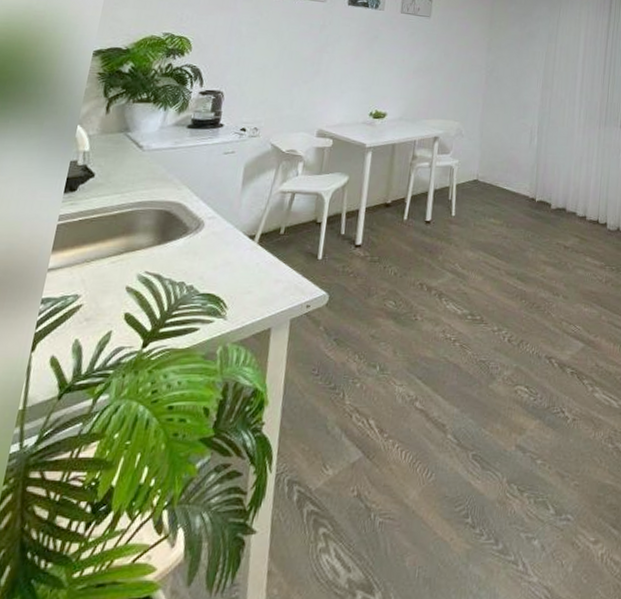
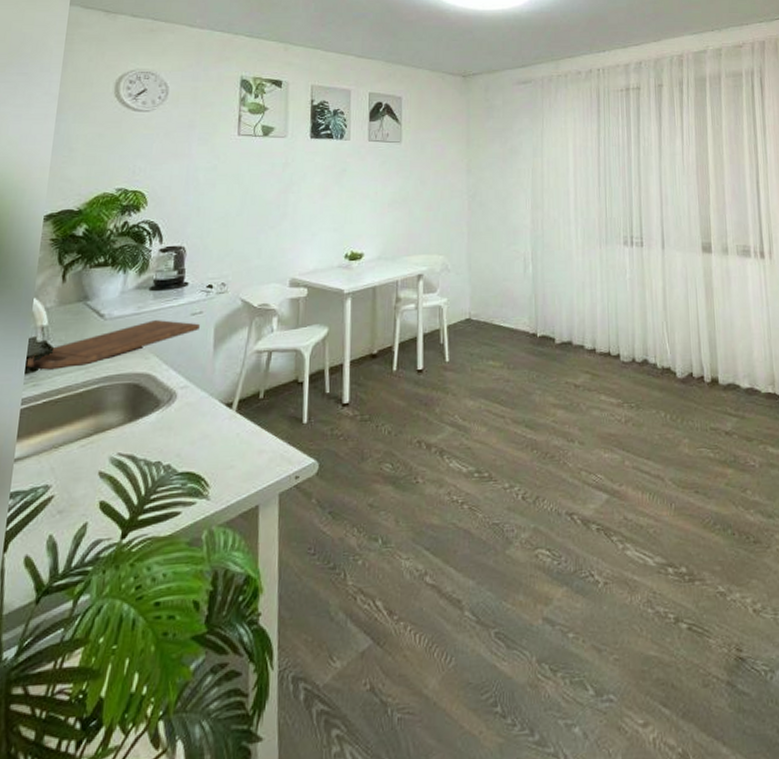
cutting board: none [65,155,231,192] -> present [26,320,200,370]

